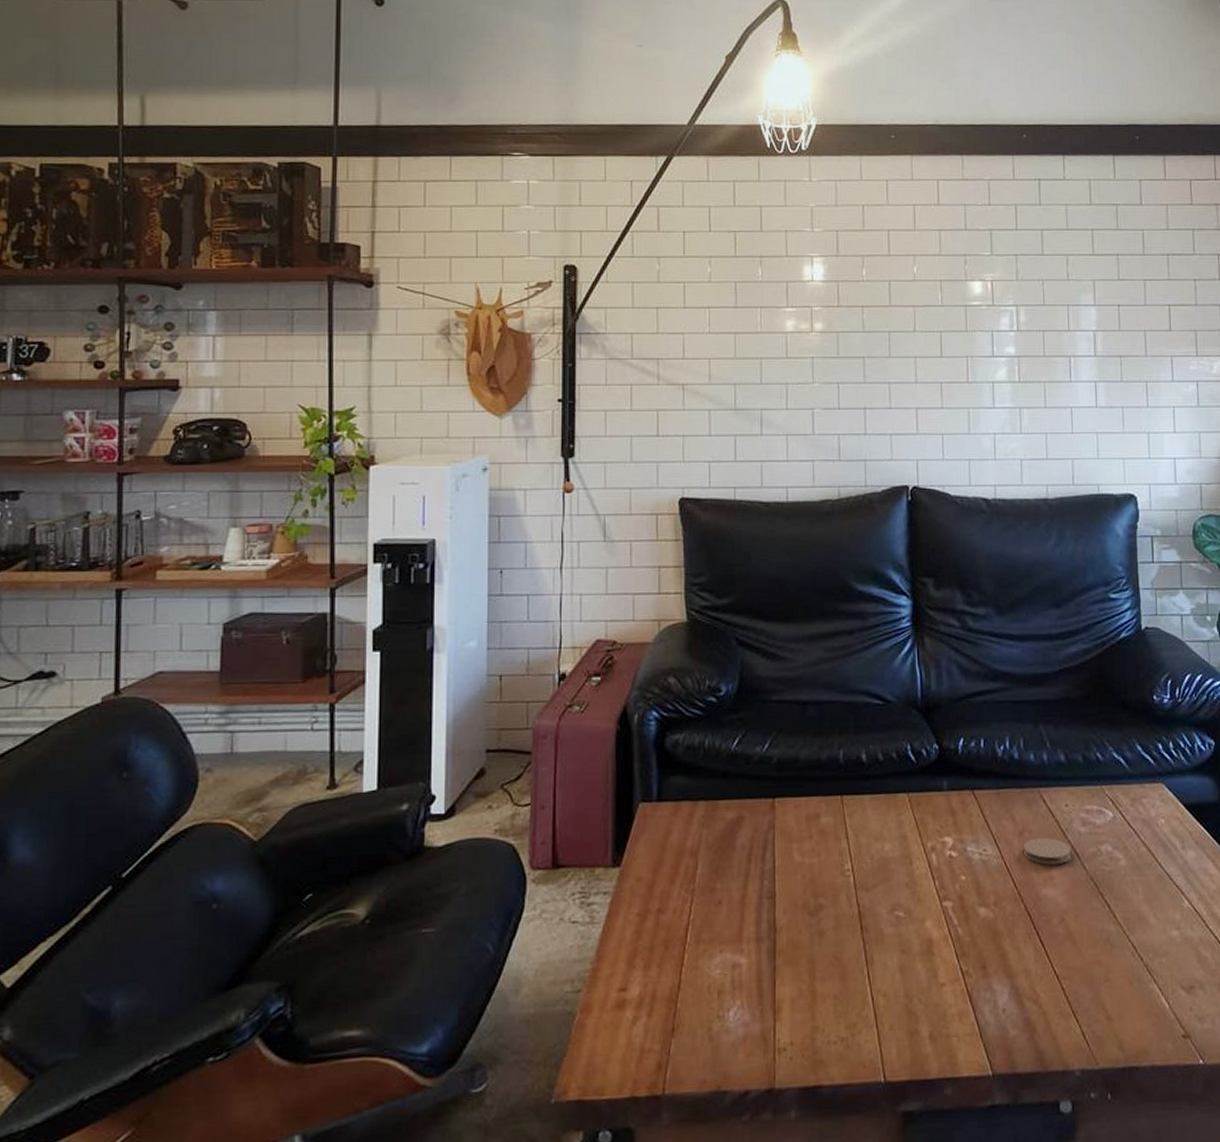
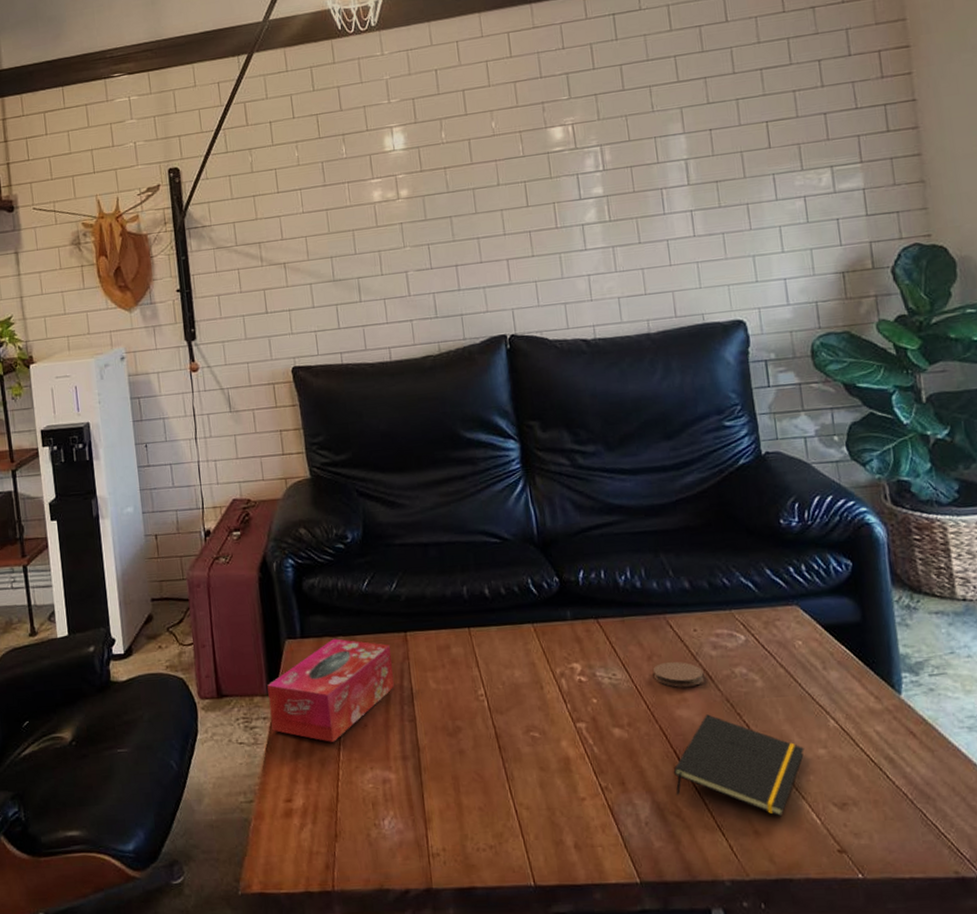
tissue box: none [612,803,756,922] -> present [267,638,394,742]
notepad: none [1034,894,1159,1002] -> present [673,714,804,817]

